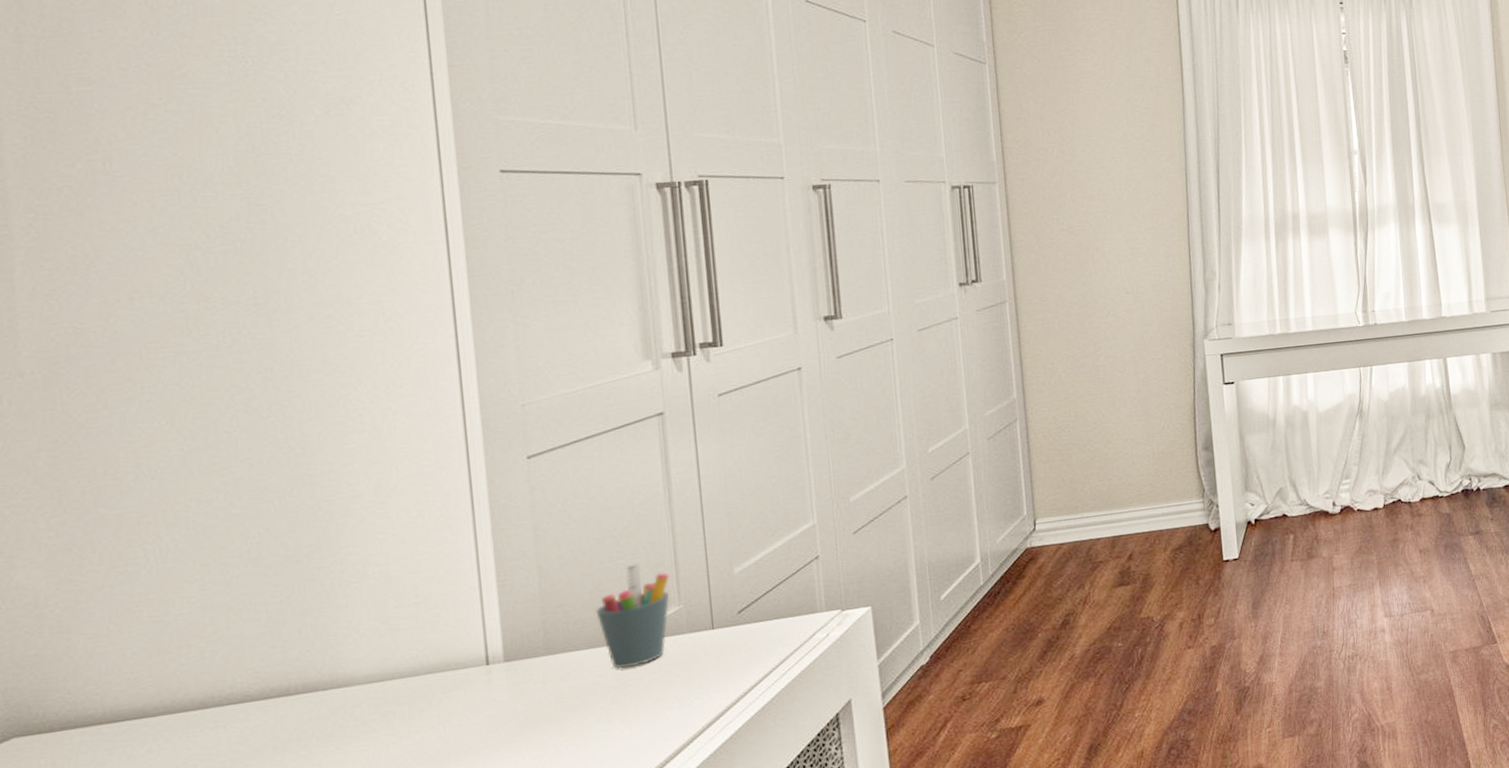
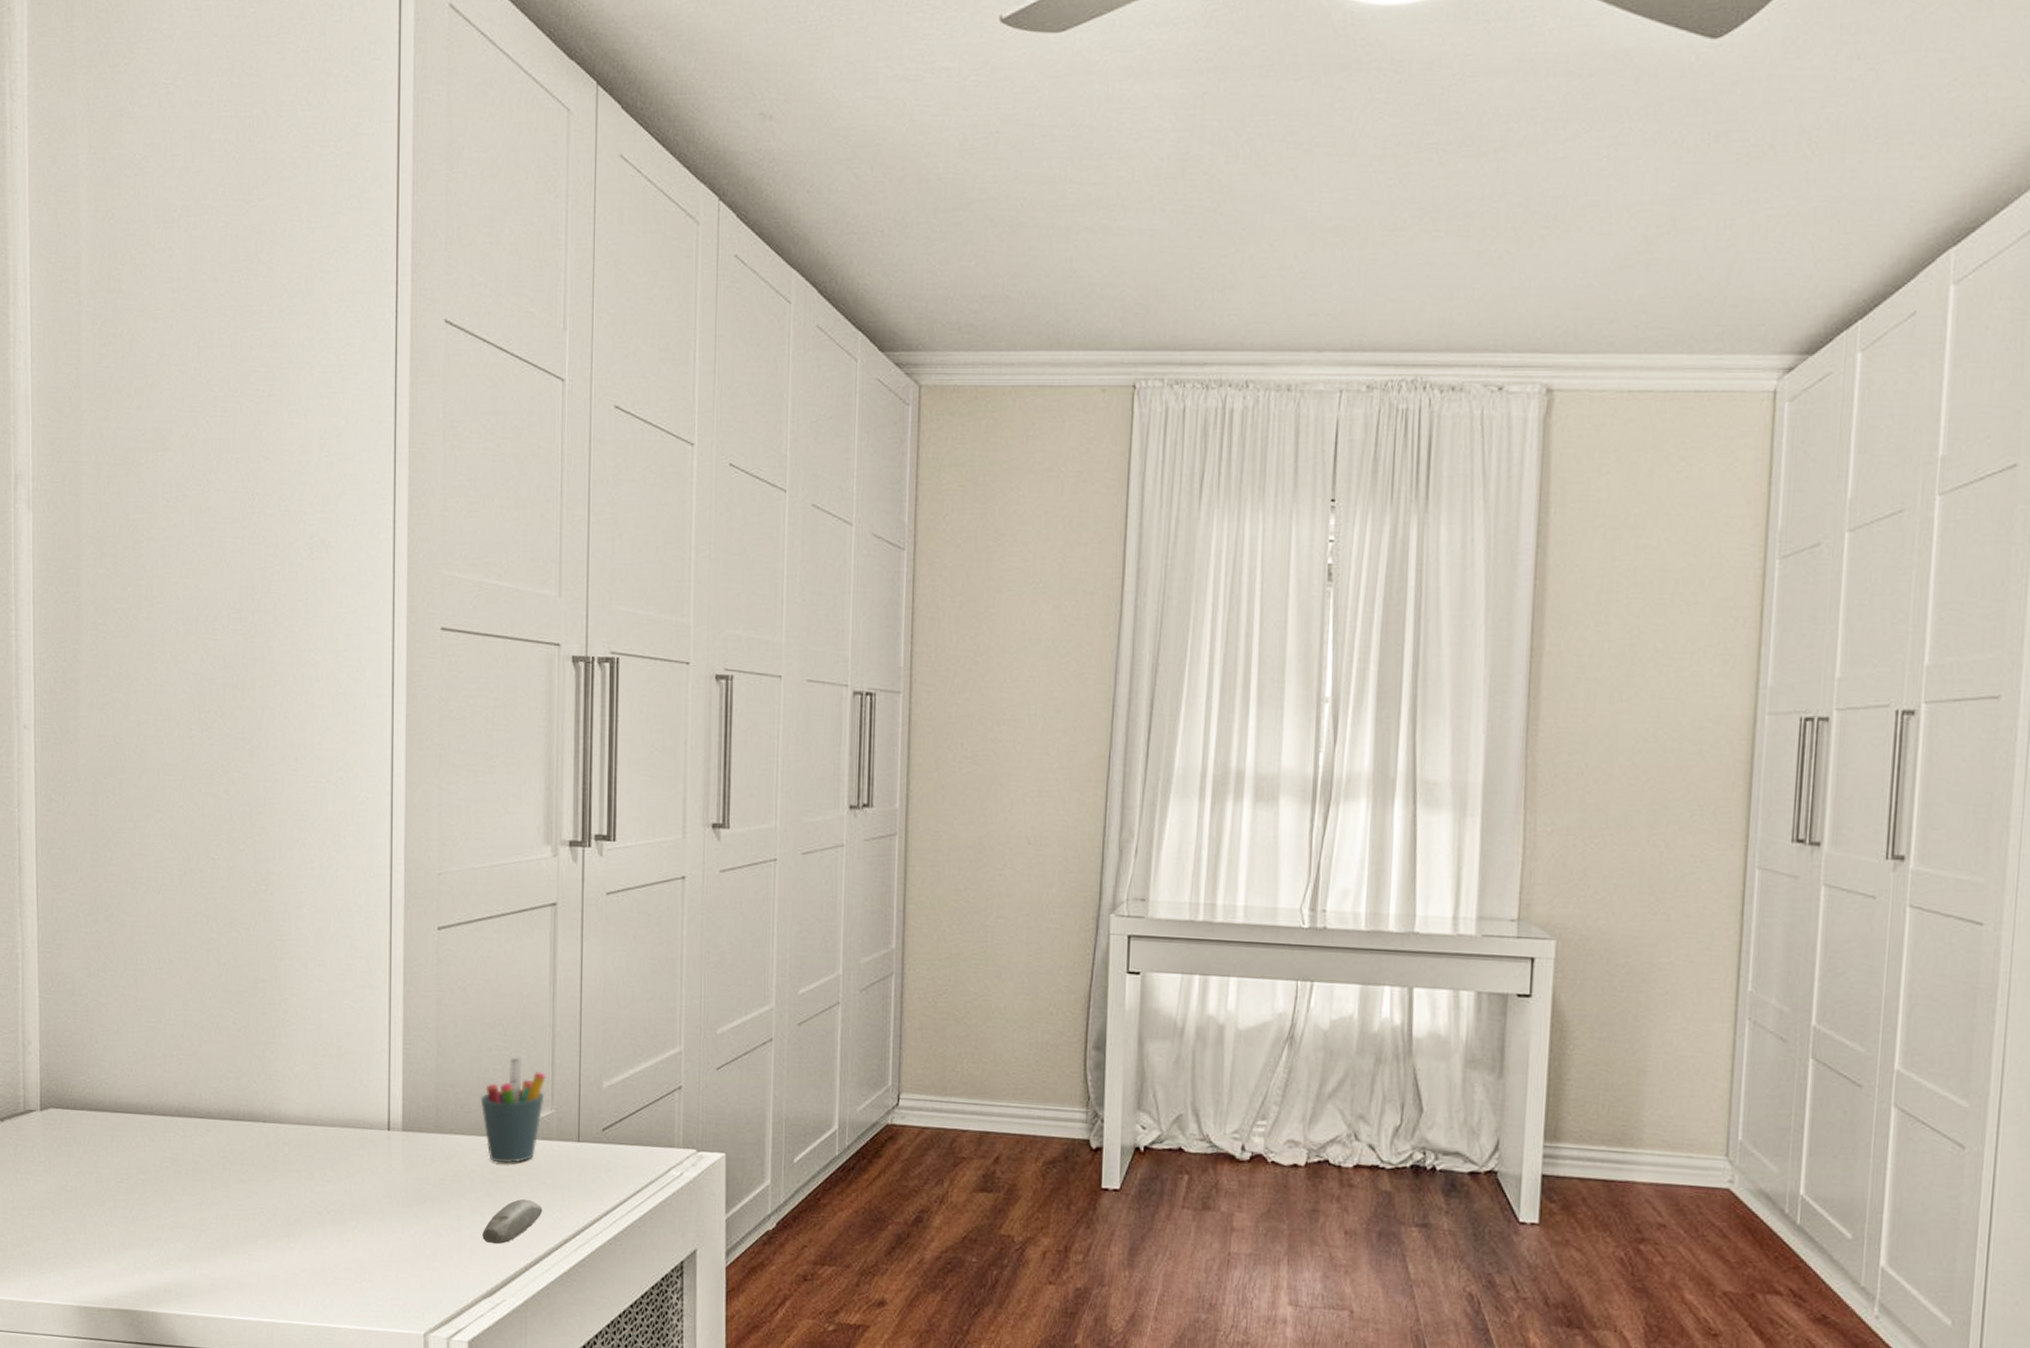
computer mouse: none [612,695,680,748] -> present [482,1198,543,1245]

